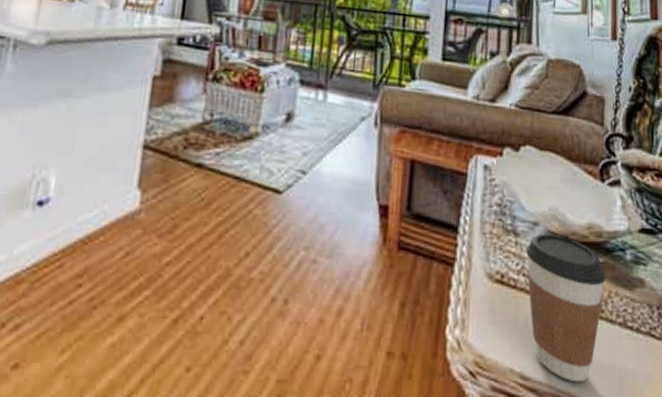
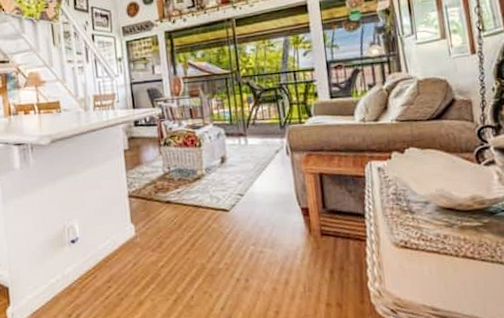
coffee cup: present [526,233,606,383] -> none [422,207,493,309]

